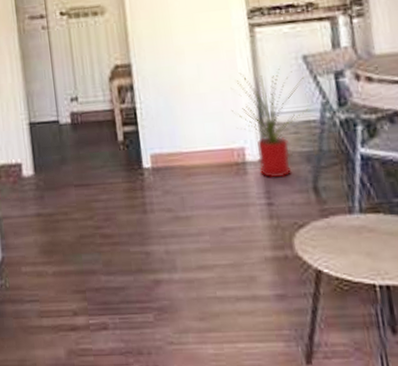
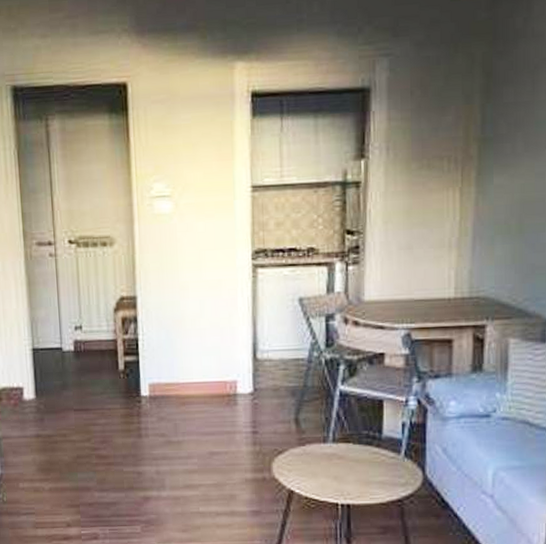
house plant: present [230,68,309,178] -> none [228,309,299,409]

